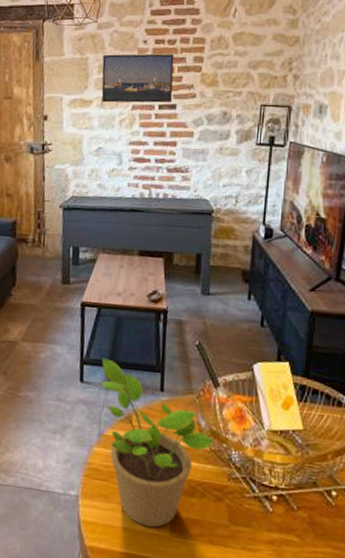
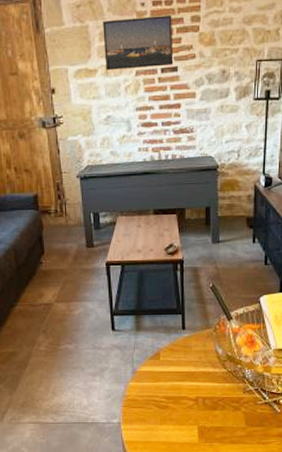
potted plant: present [101,358,215,528] -> none [129,308,231,438]

